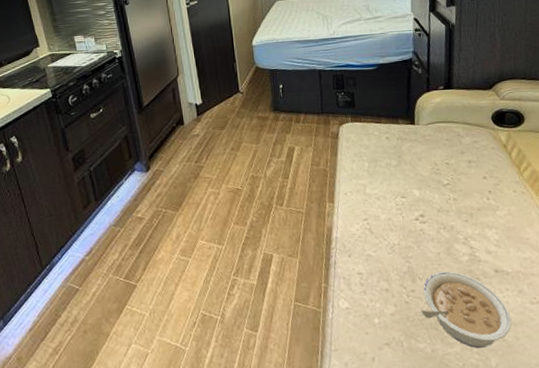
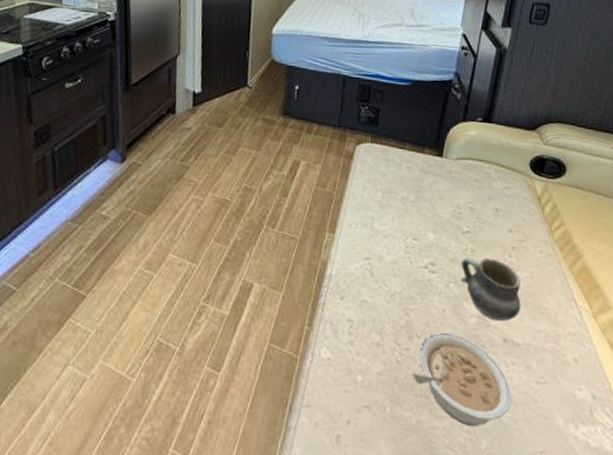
cup: none [446,204,506,256] -> present [460,257,521,322]

